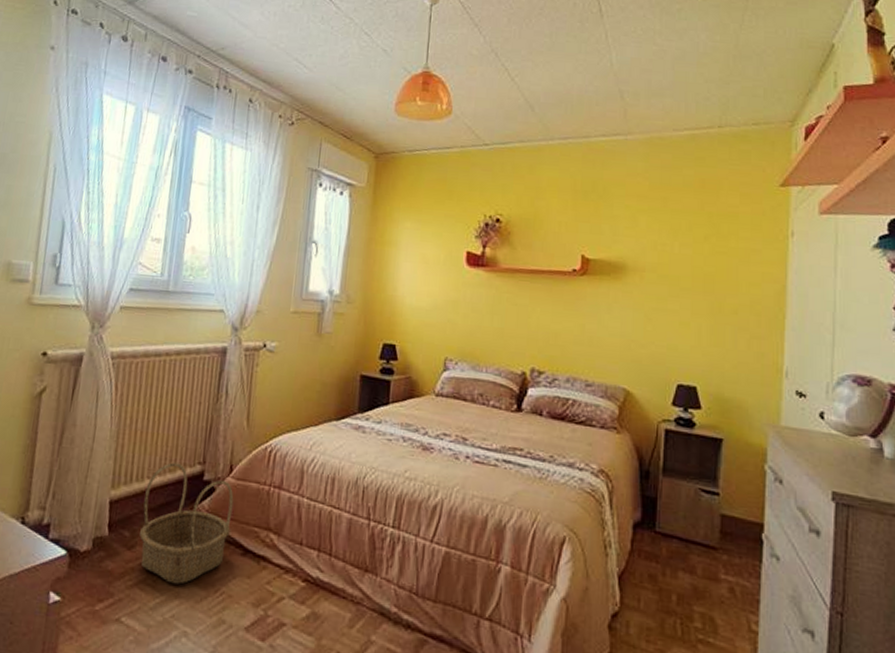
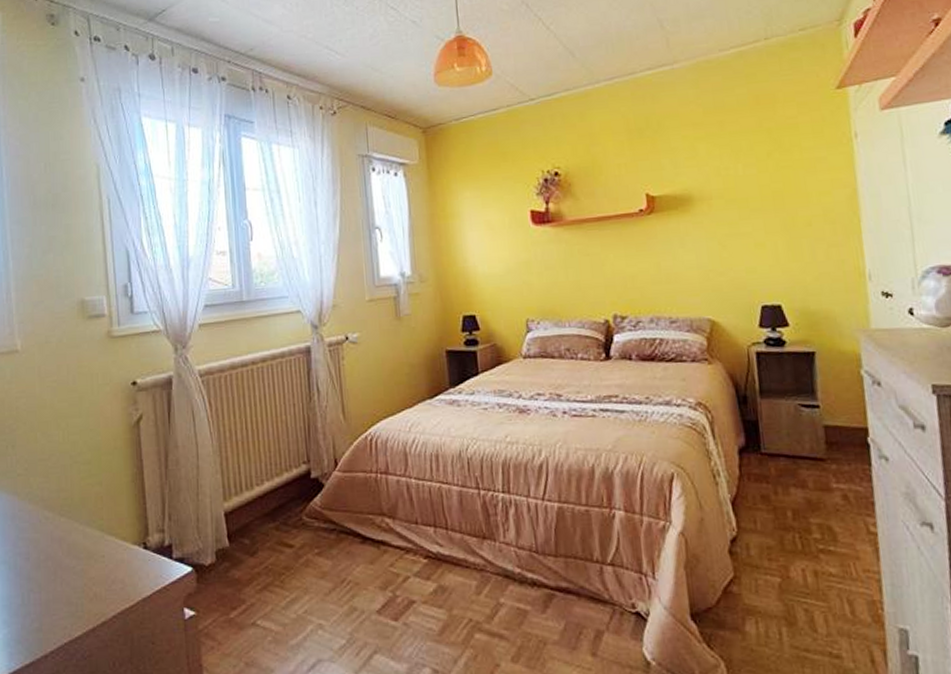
basket: present [139,462,234,585] -> none [257,466,346,581]

